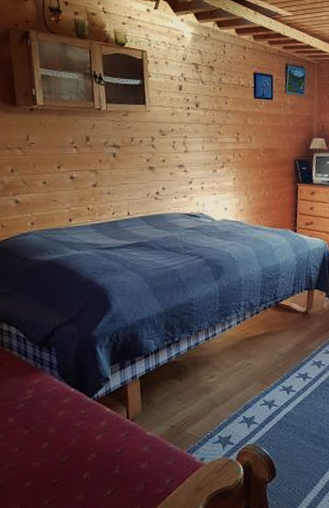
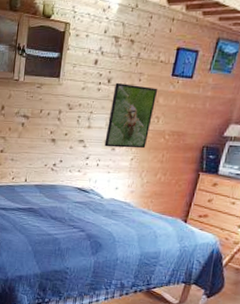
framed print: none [203,106,245,169] -> present [104,82,158,149]

